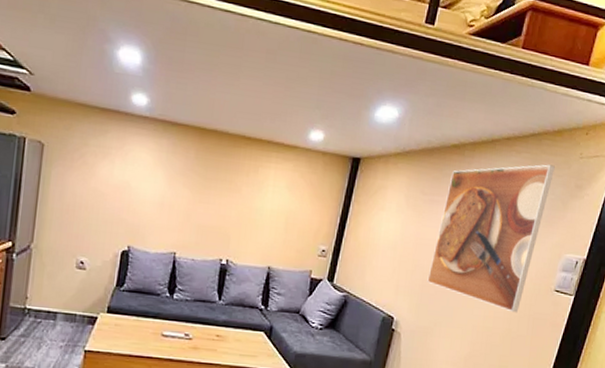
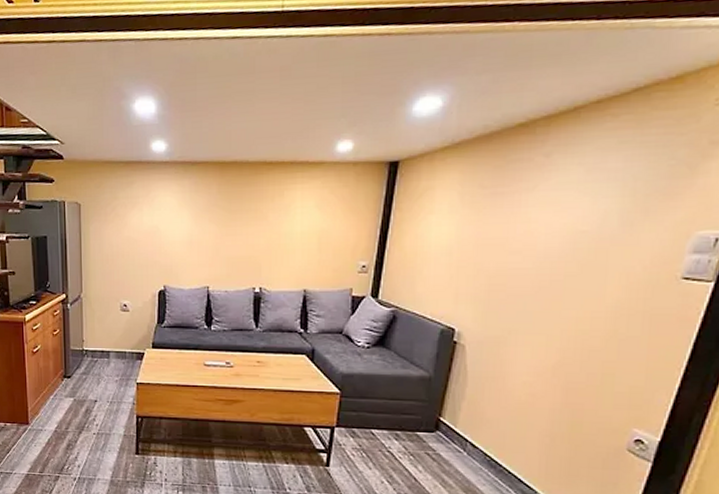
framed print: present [427,164,555,313] -> none [495,122,674,310]

